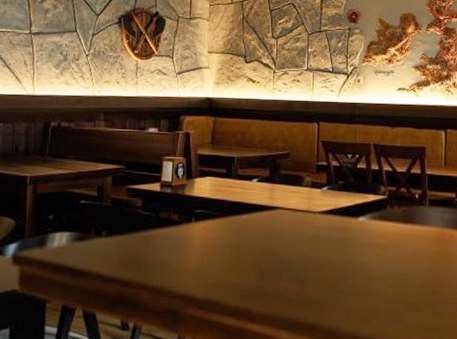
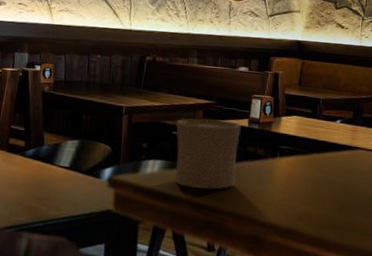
cup: none [83,184,153,262] -> present [174,118,241,190]

